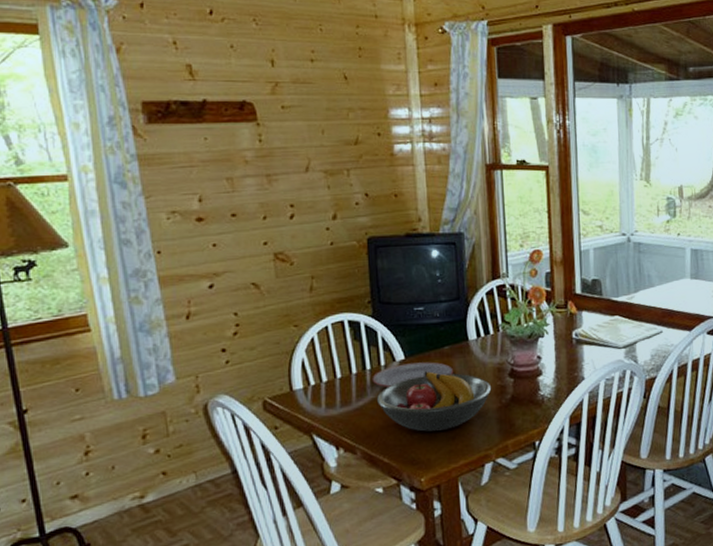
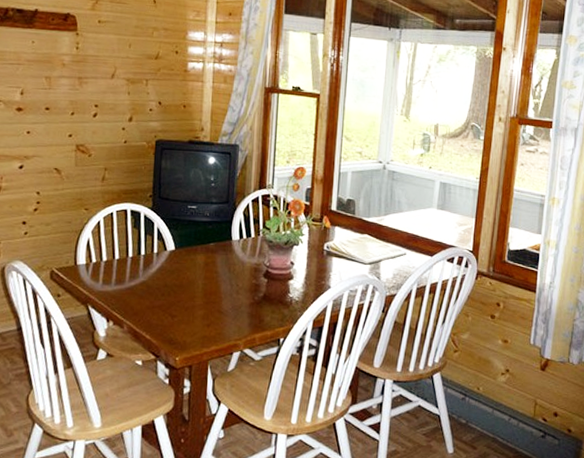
plate: present [372,362,453,388] -> none [145,254,215,274]
fruit bowl: present [377,370,491,432] -> none [147,262,246,317]

